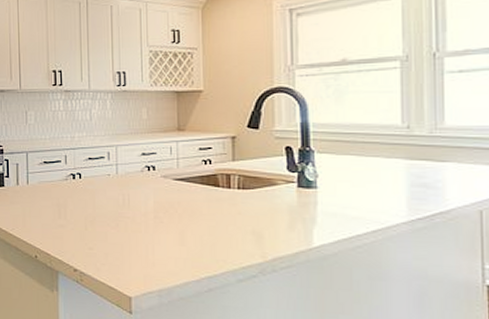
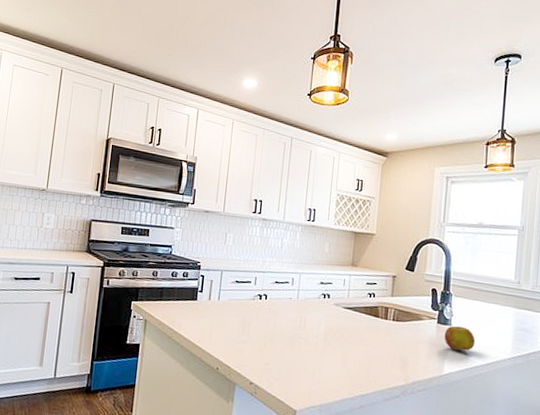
fruit: none [308,188,353,218] -> present [444,325,475,351]

